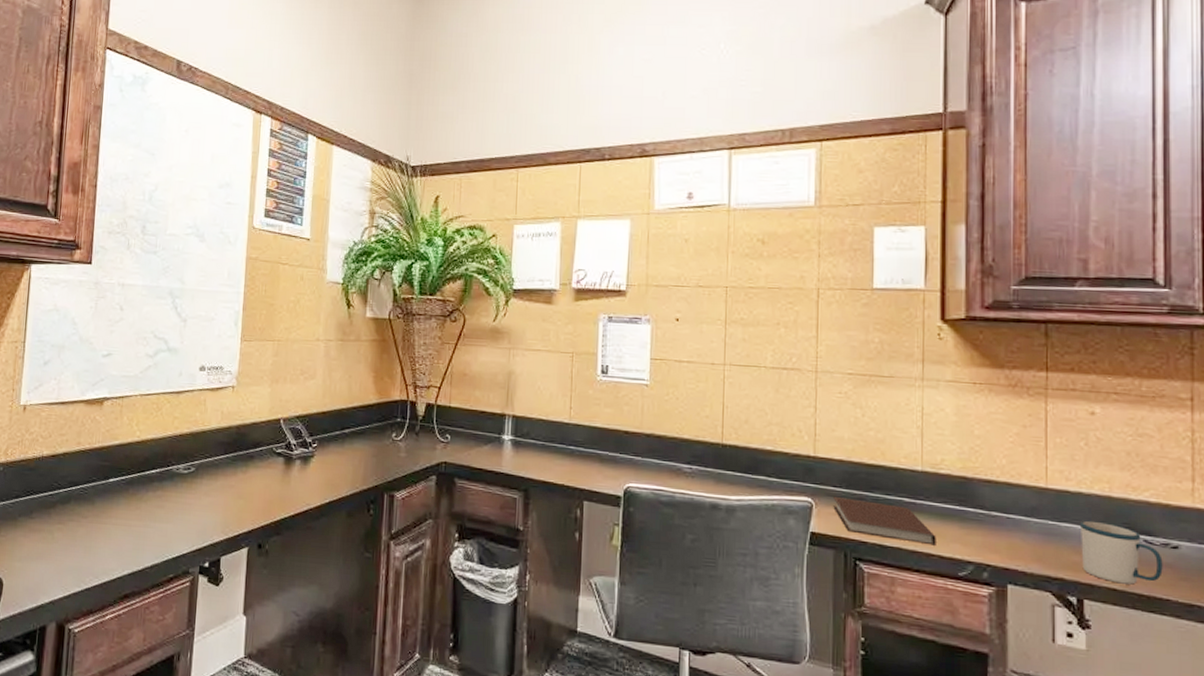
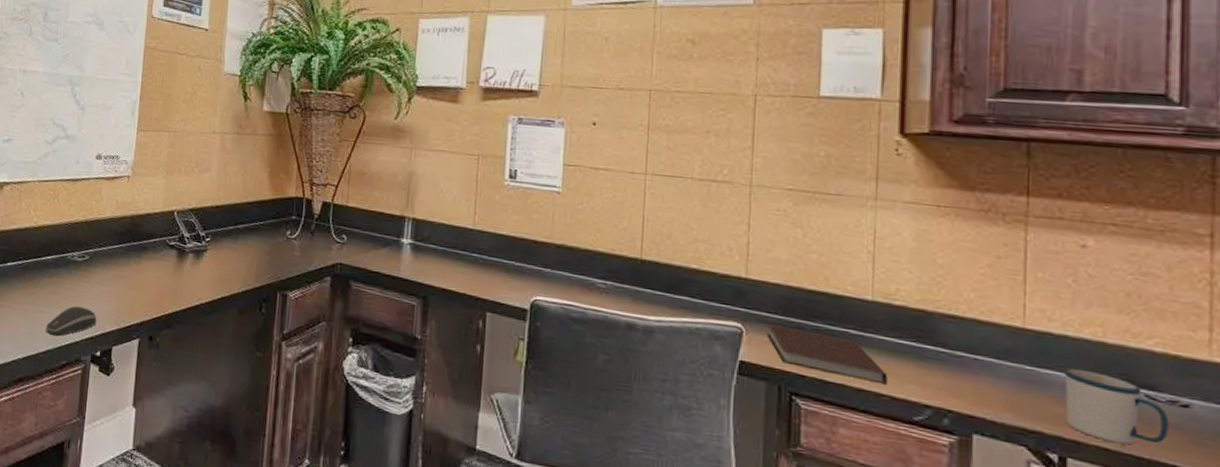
computer mouse: none [151,518,204,549] -> present [45,306,97,336]

